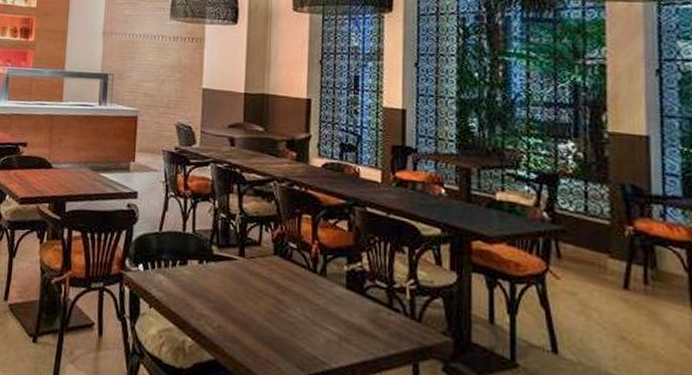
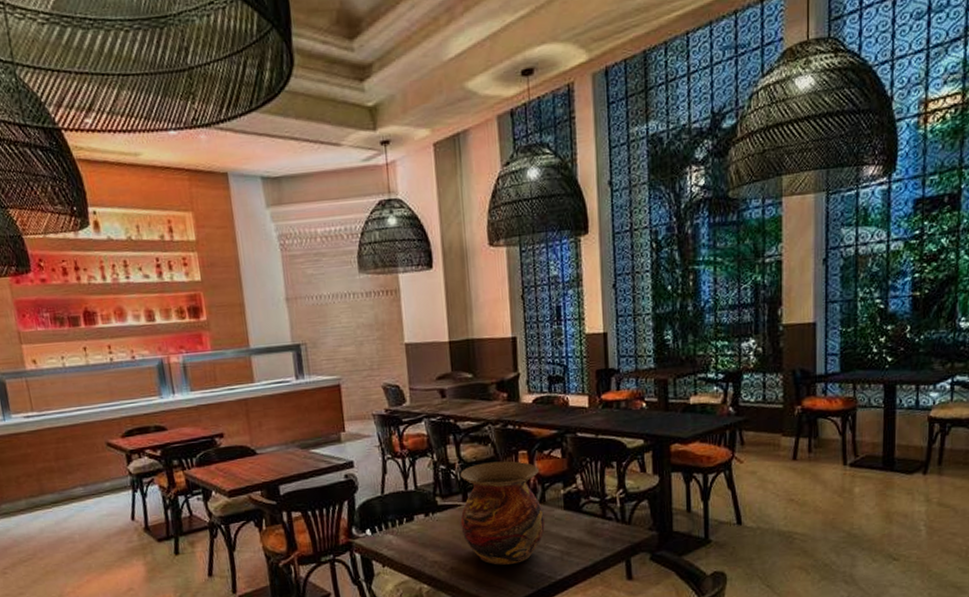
vase: none [234,219,323,338] -> present [460,461,545,565]

